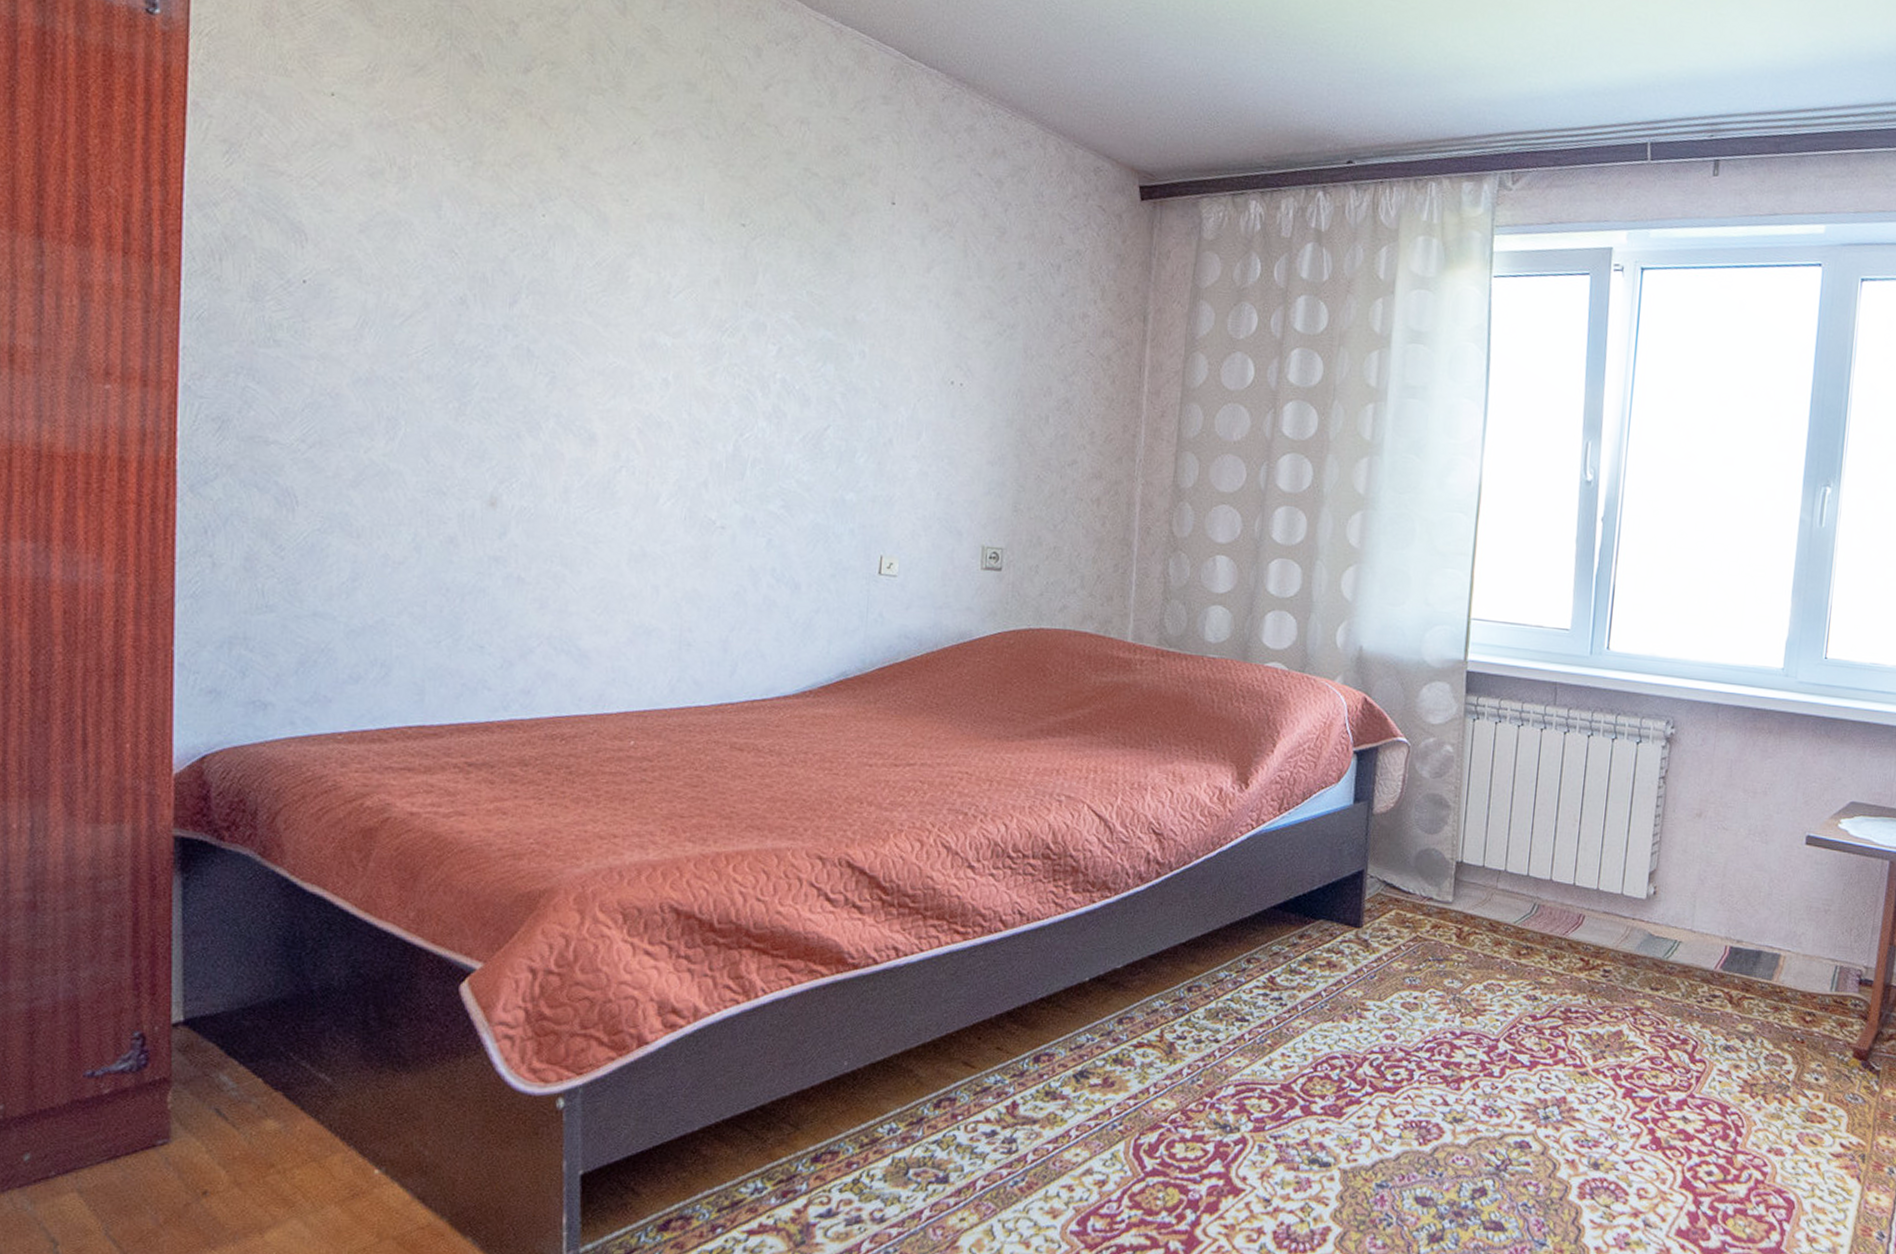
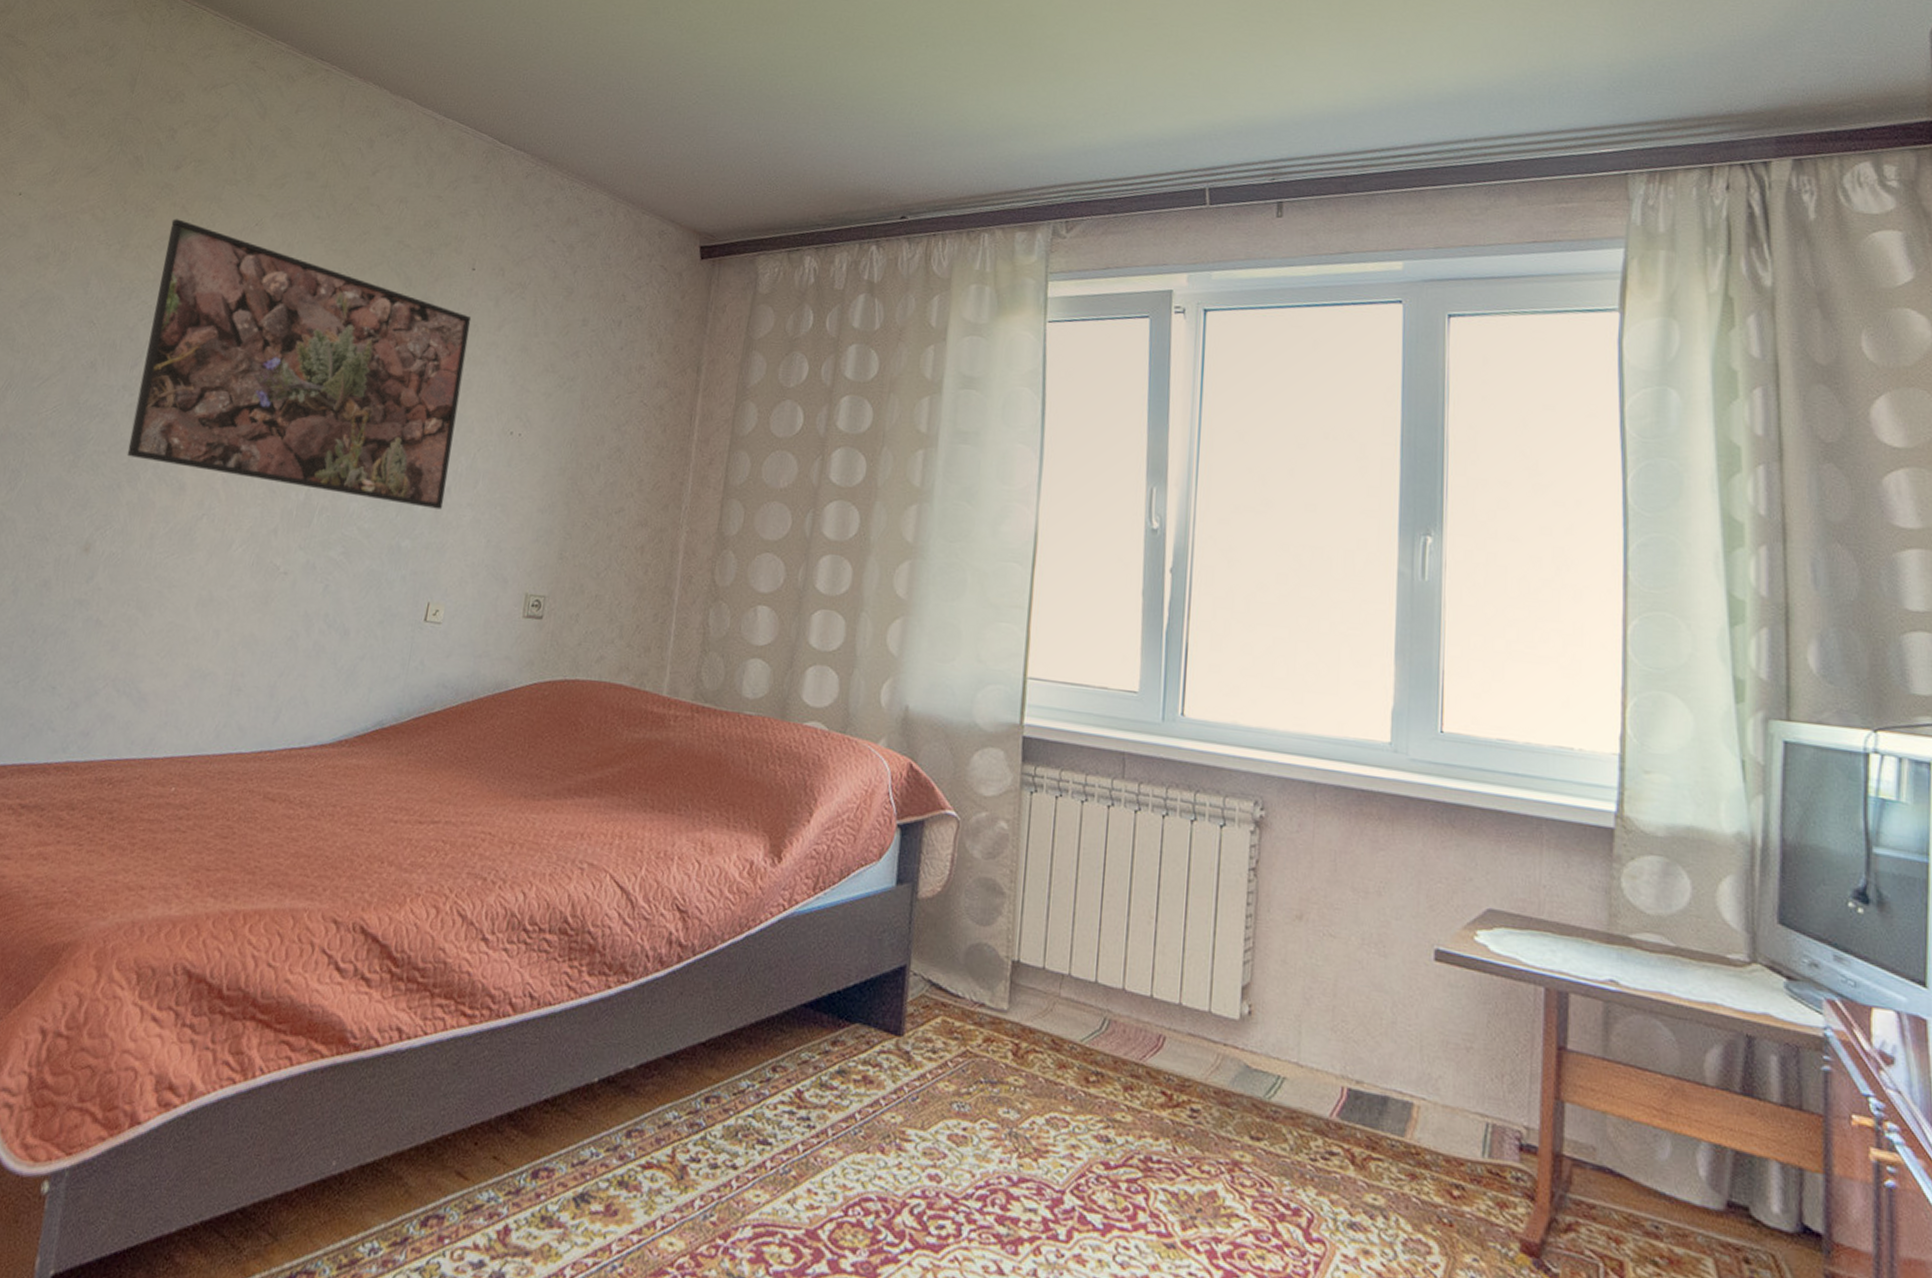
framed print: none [521,132,897,462] -> present [127,218,472,510]

